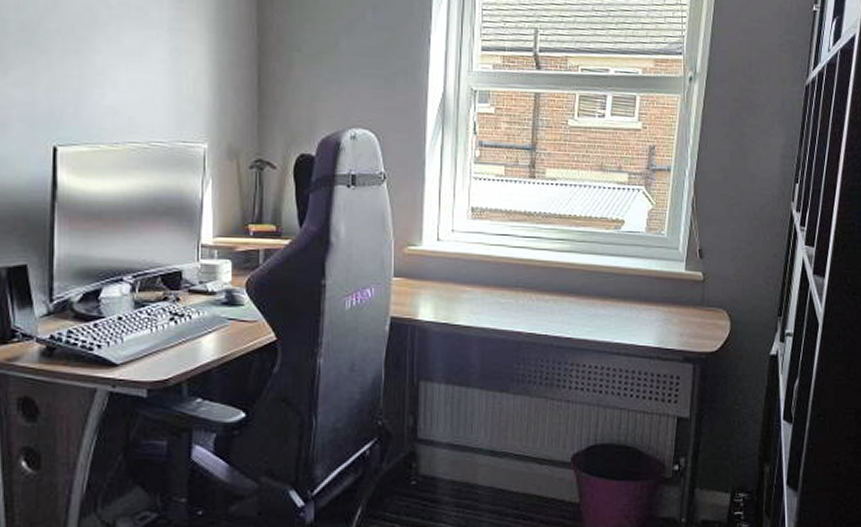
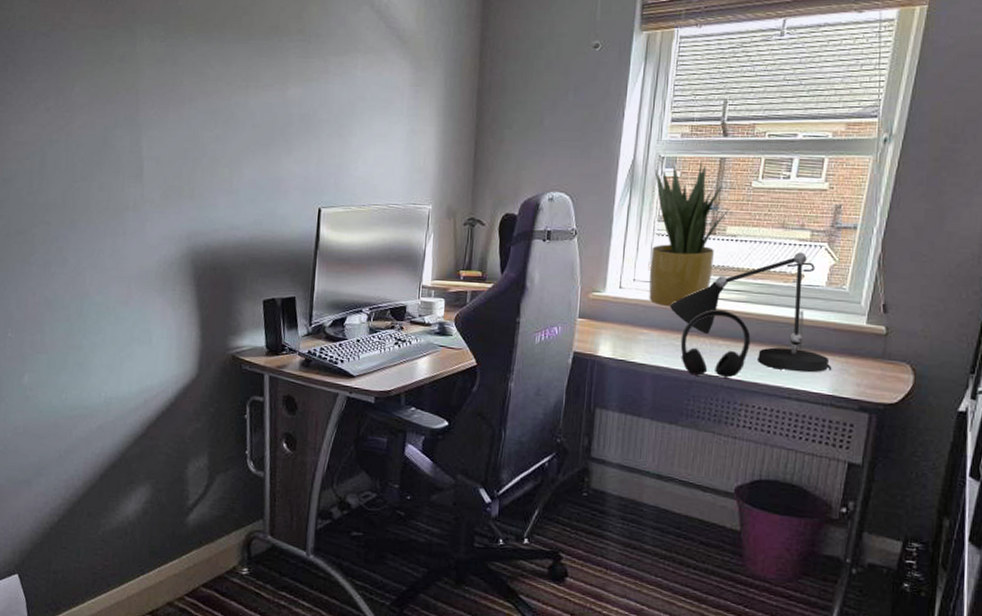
planter: none [468,95,550,261] -> present [649,161,732,307]
desk lamp: none [493,196,657,325] -> present [670,252,832,373]
headphones: none [506,260,577,336] -> present [680,309,751,378]

